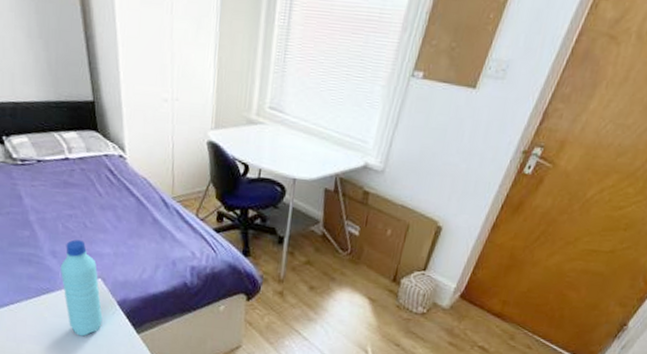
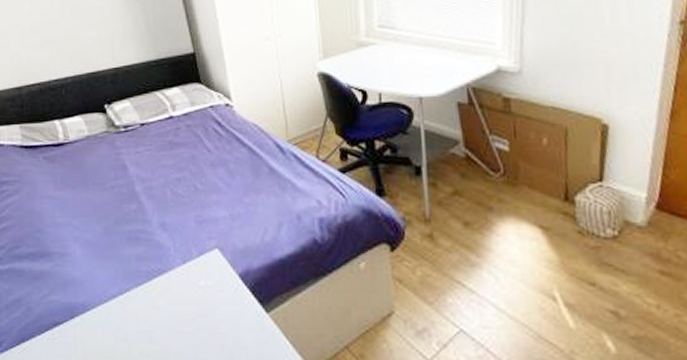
water bottle: present [60,239,103,337] -> none [171,206,224,325]

